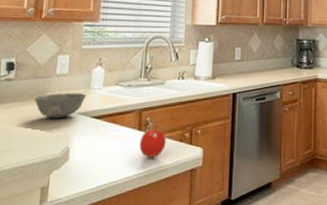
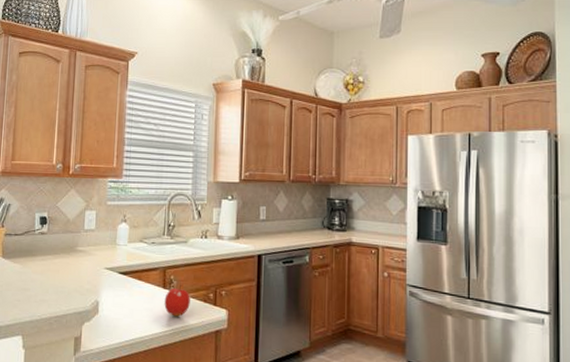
bowl: present [34,93,86,118] -> none [65,247,113,273]

